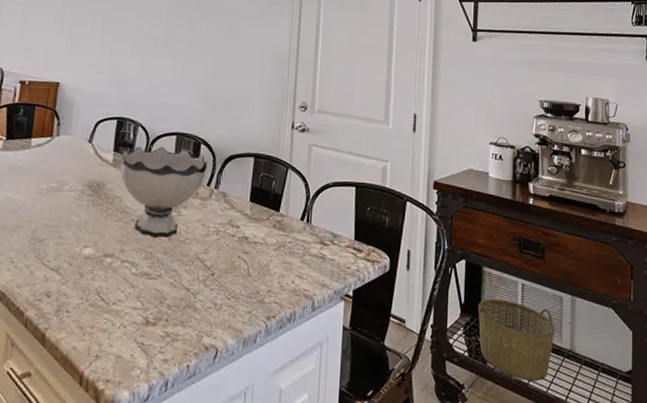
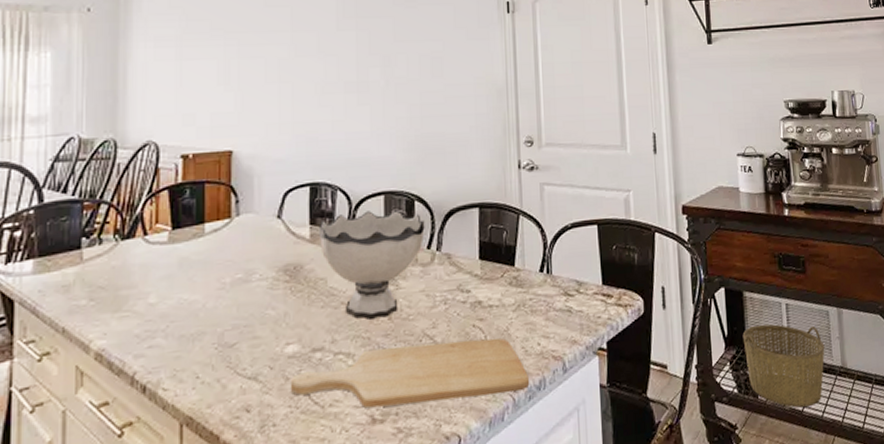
chopping board: none [83,262,282,320] -> present [290,337,530,409]

